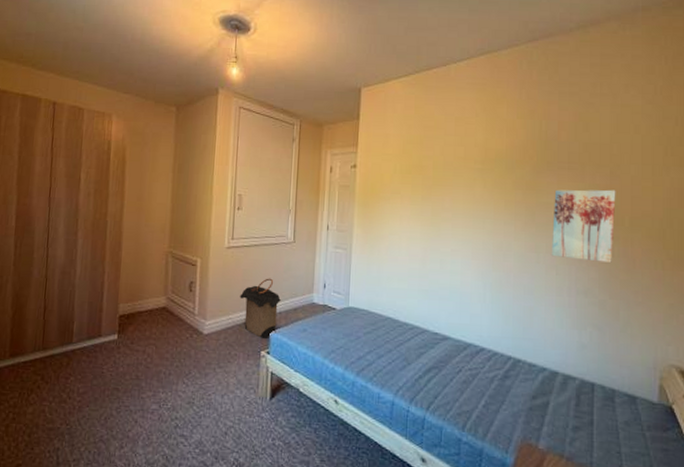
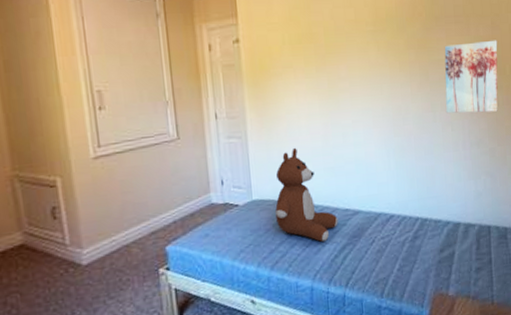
laundry hamper: present [240,278,282,338] -> none [121,185,174,255]
teddy bear: none [367,265,427,359] -> present [275,147,338,242]

